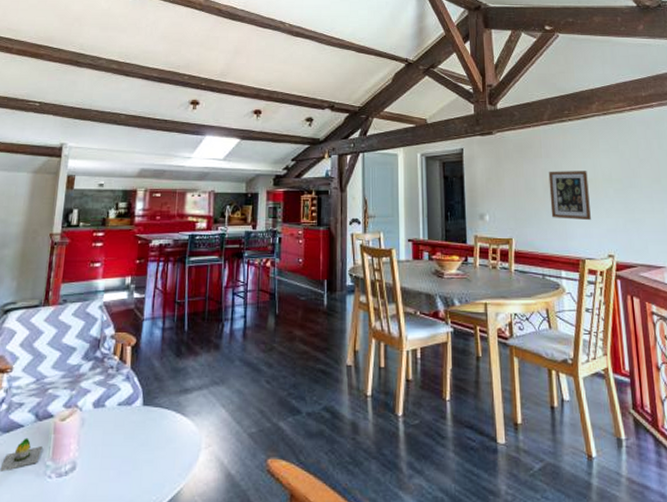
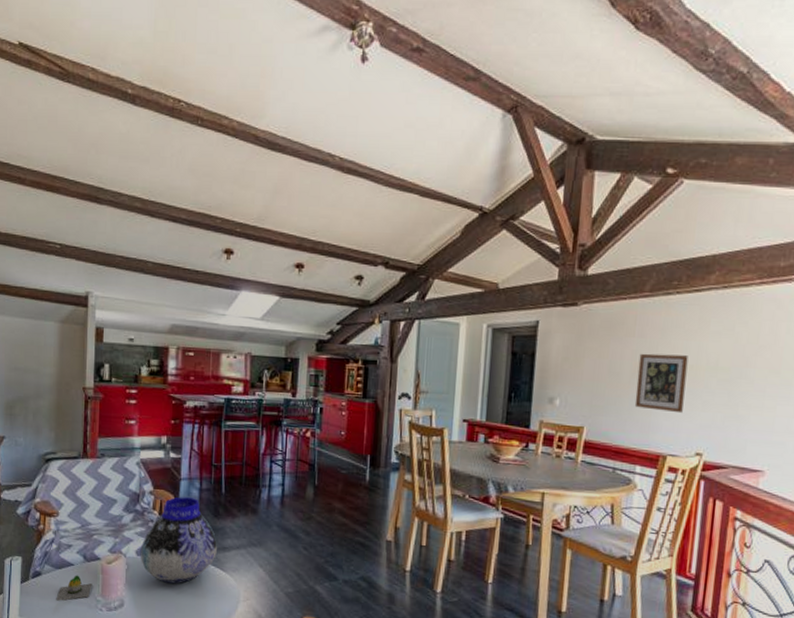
vase: none [97,338,179,436] -> present [140,497,217,584]

